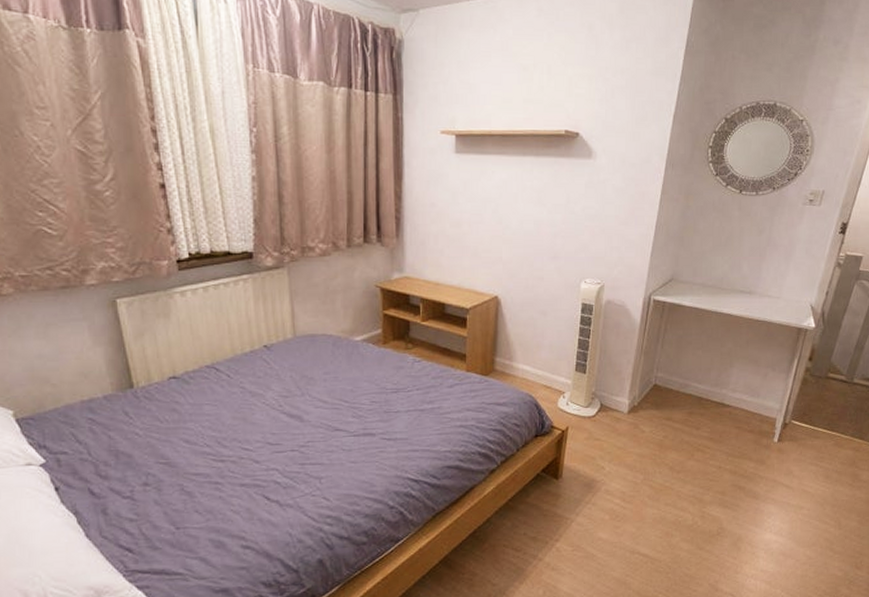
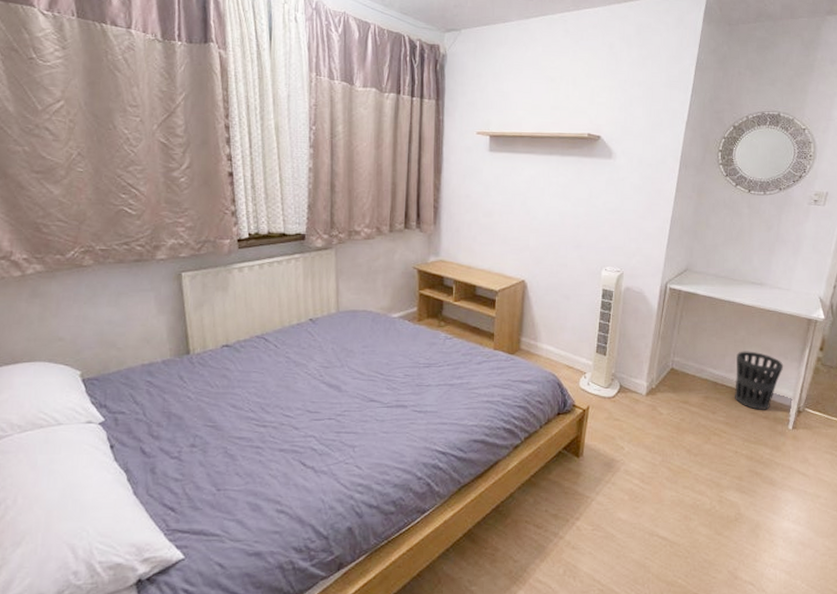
wastebasket: none [719,363,771,424] -> present [734,351,784,410]

